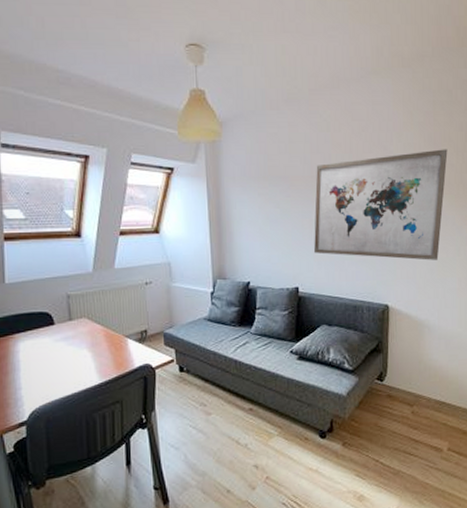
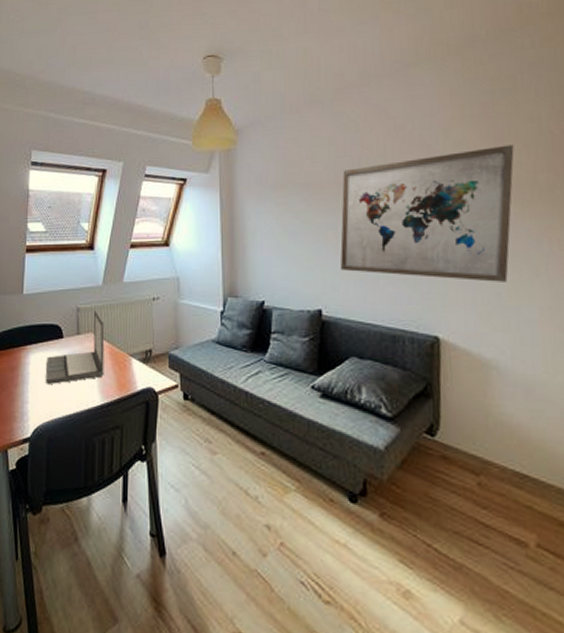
laptop: none [38,296,100,369] -> present [46,310,105,384]

